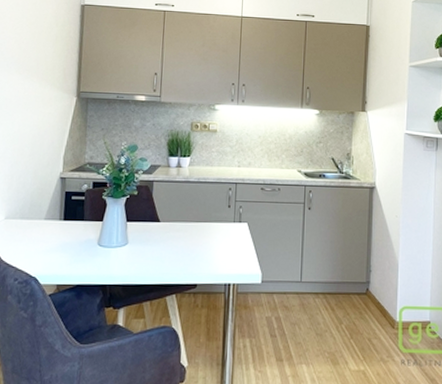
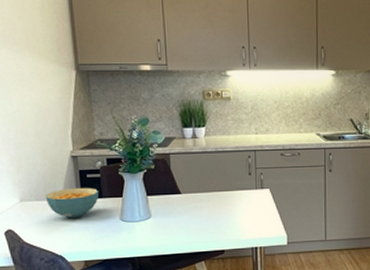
cereal bowl: none [29,208,80,240] -> present [45,187,99,219]

